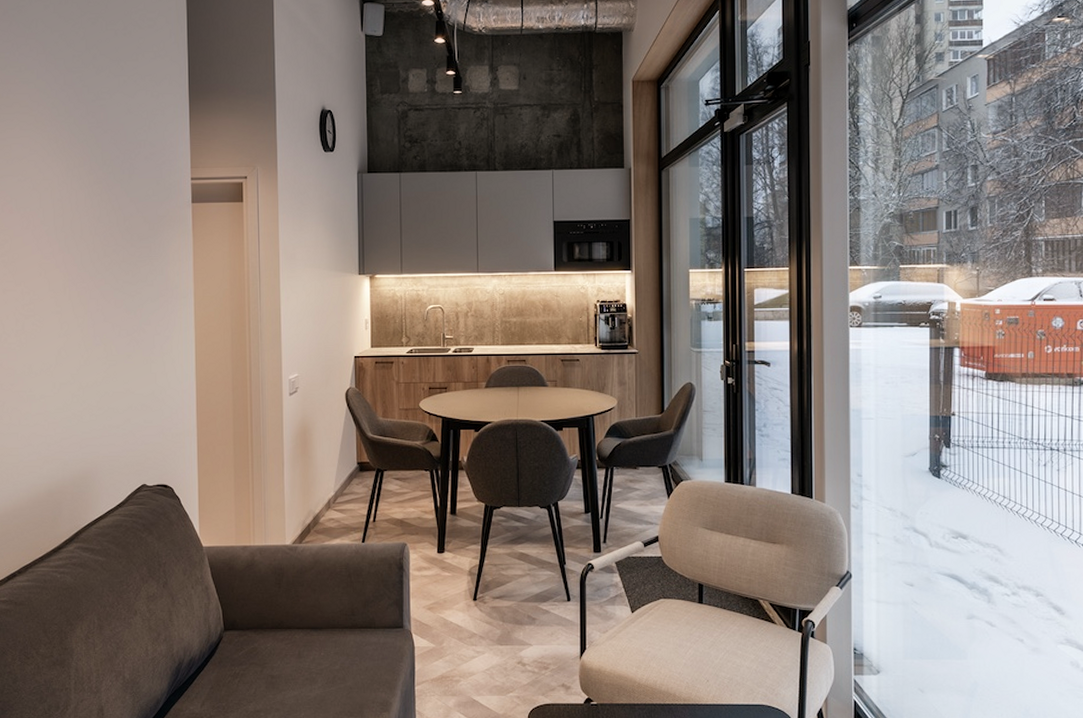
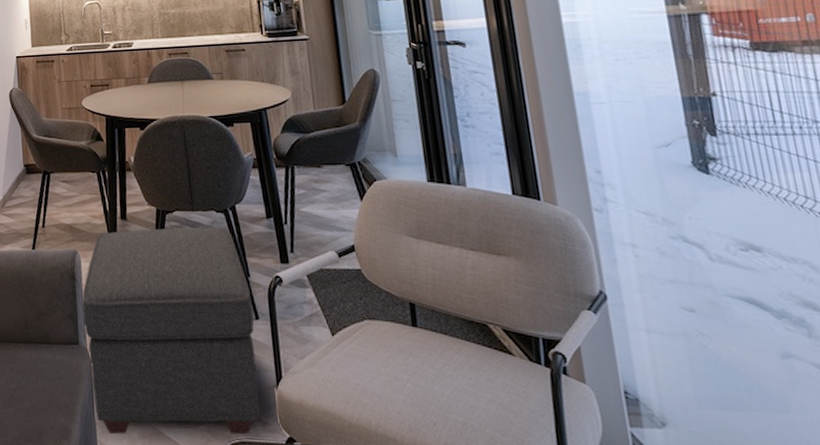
ottoman: none [408,521,566,705] -> present [82,227,260,435]

